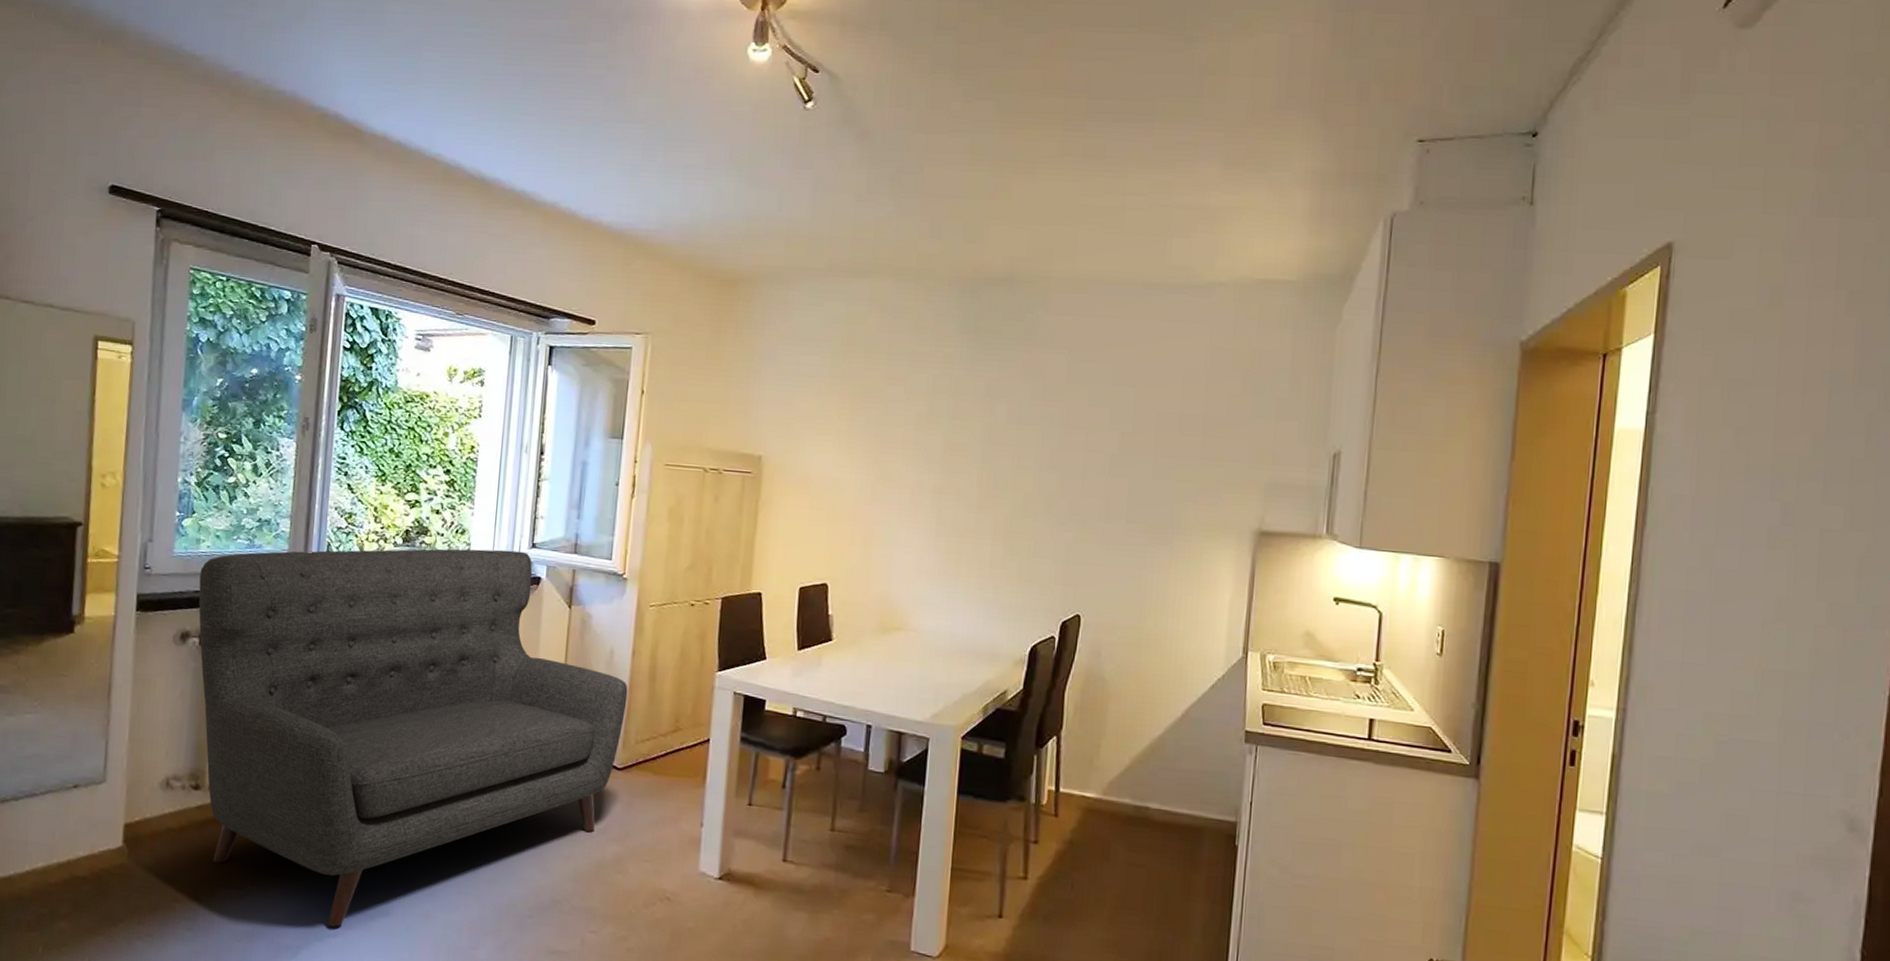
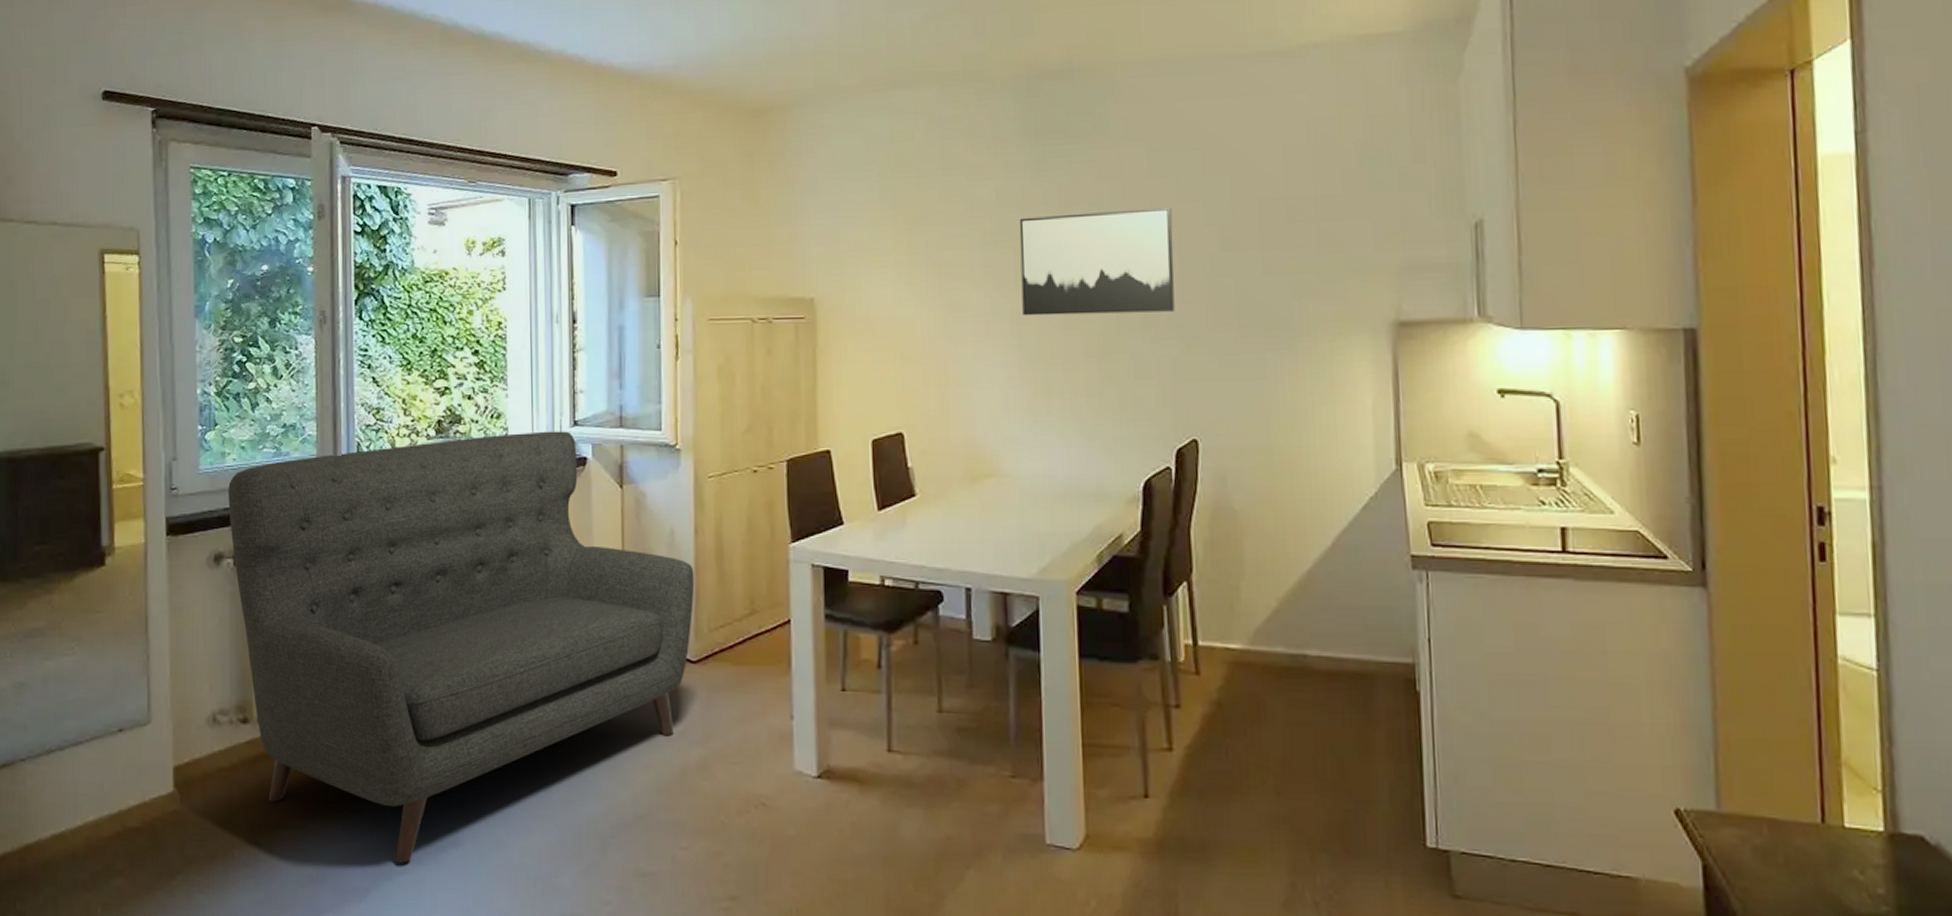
wall art: none [944,405,1083,502] -> present [1019,207,1175,316]

